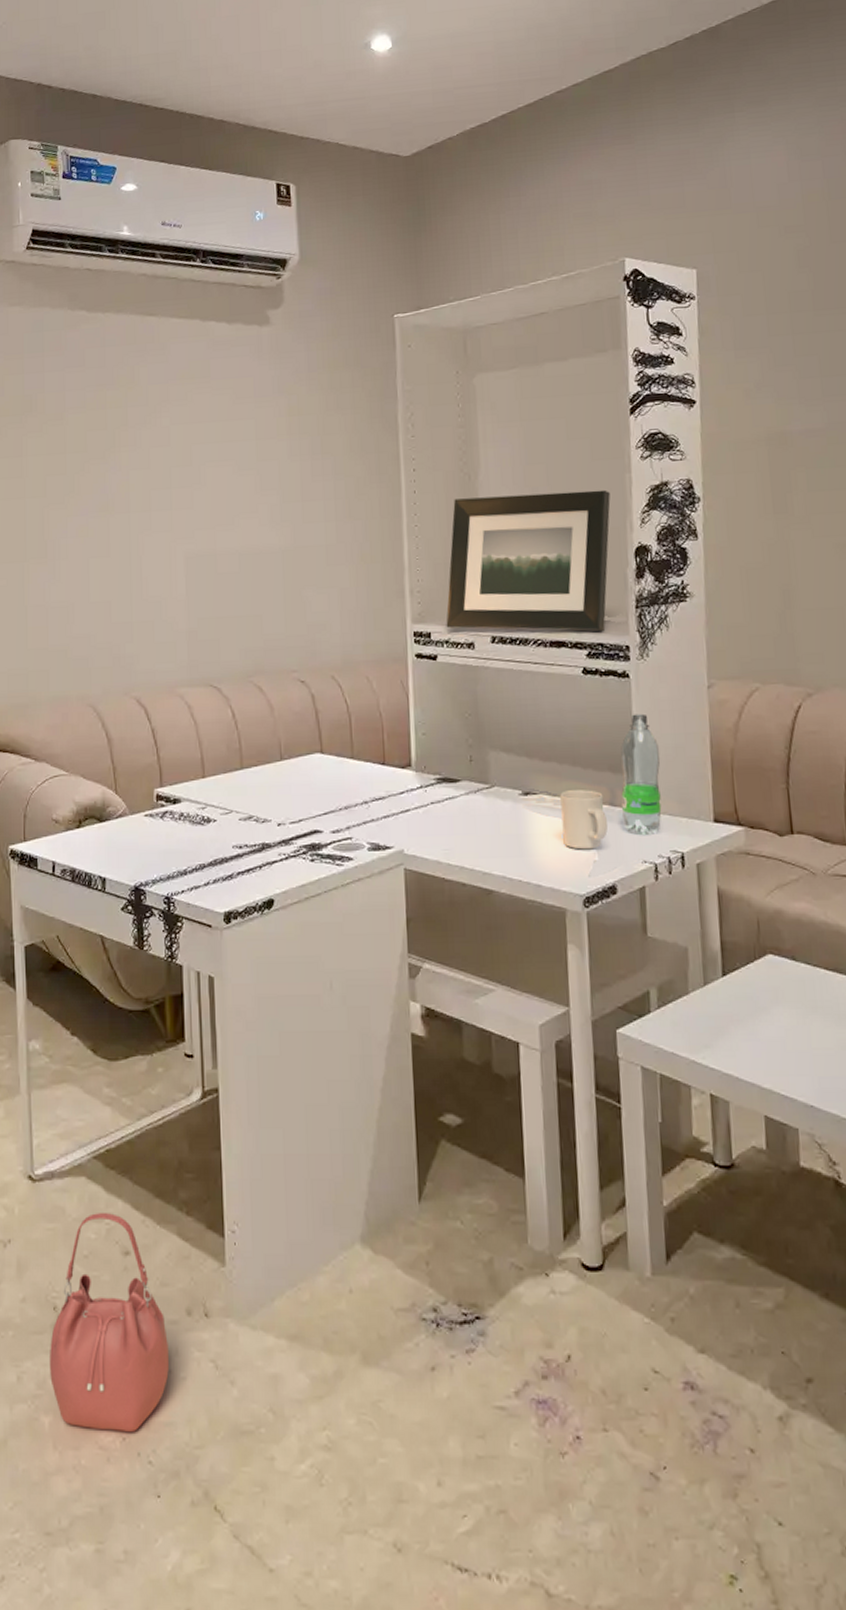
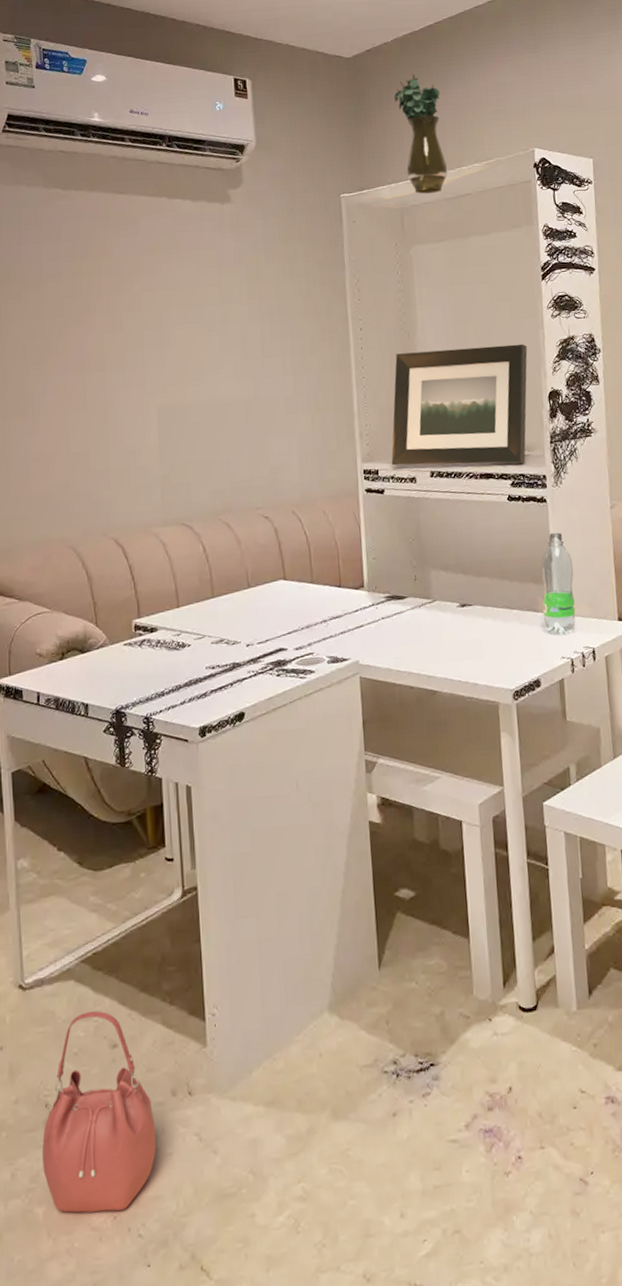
vase: none [459,173,519,313] -> present [394,74,447,194]
mug: present [560,790,608,850] -> none [491,599,532,651]

